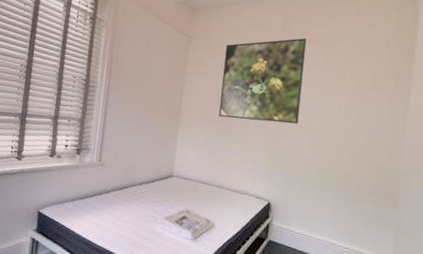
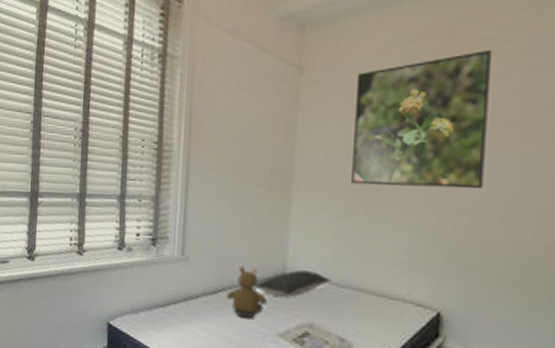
bear: none [130,170,159,207] -> present [227,266,267,319]
pillow: none [150,173,203,193] -> present [253,270,331,299]

